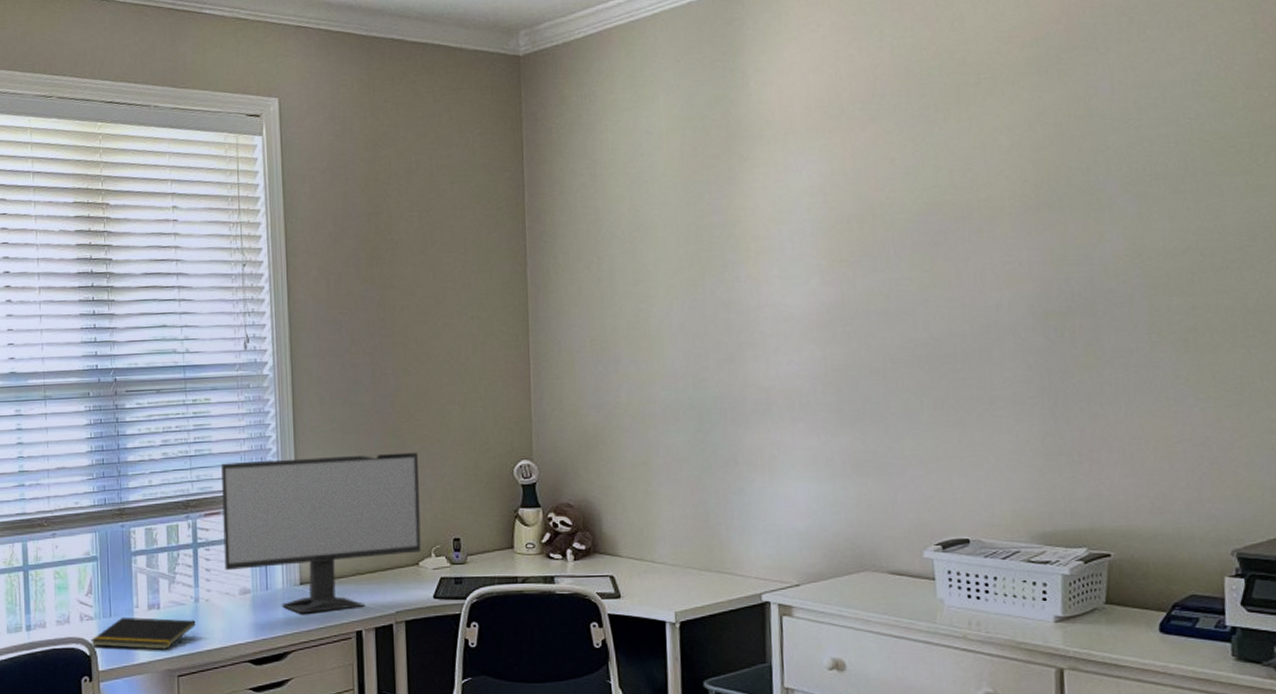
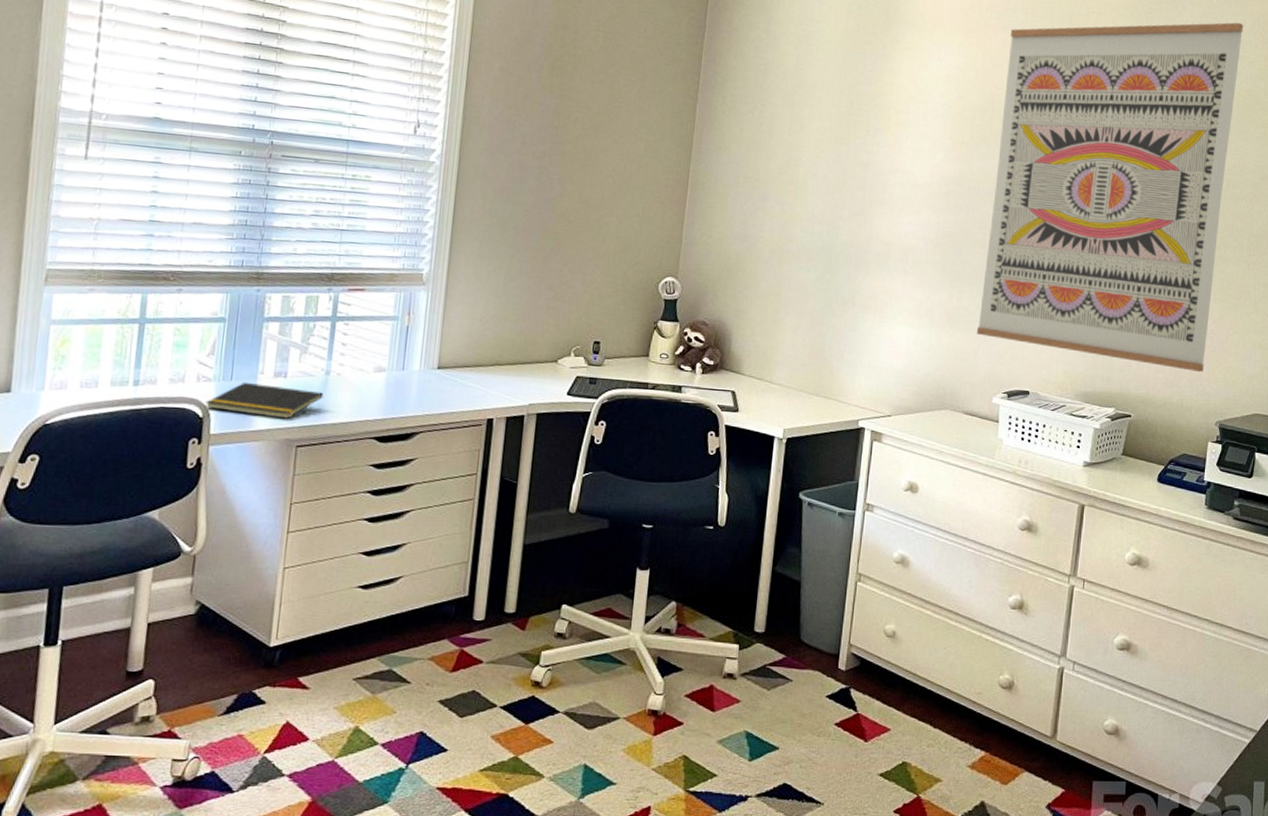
computer monitor: present [221,452,422,614] -> none [362,241,572,397]
wall art: none [881,51,1205,492] -> present [976,22,1244,373]

